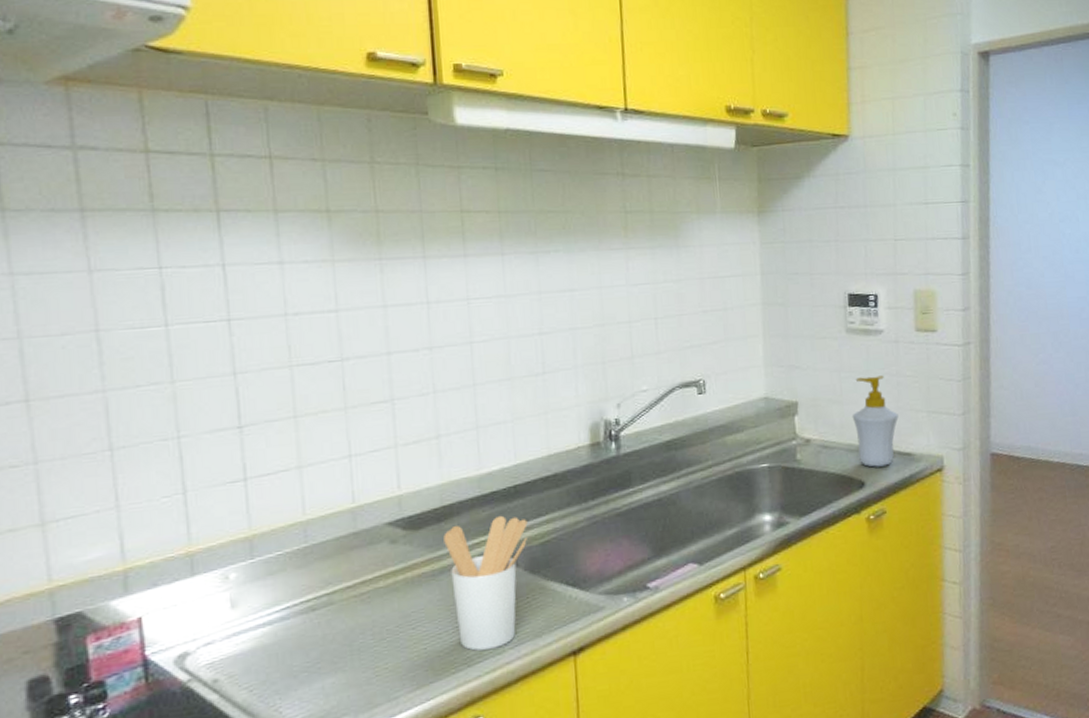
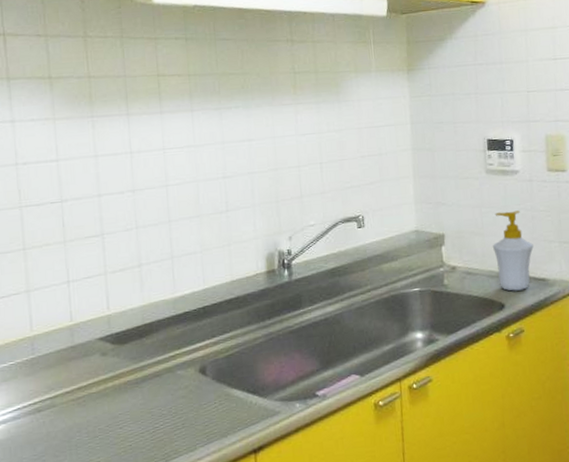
utensil holder: present [443,515,528,651] -> none [145,332,215,448]

